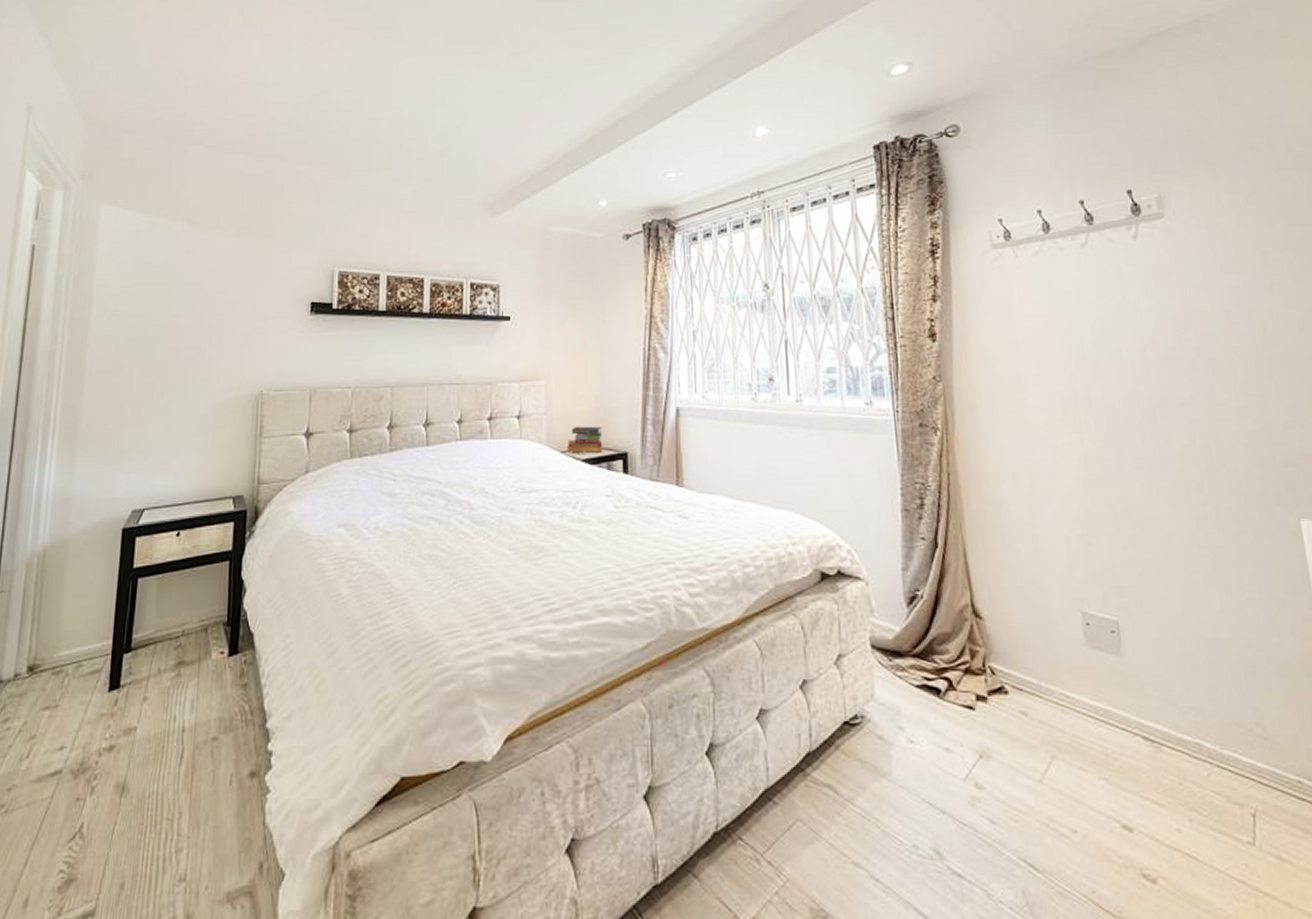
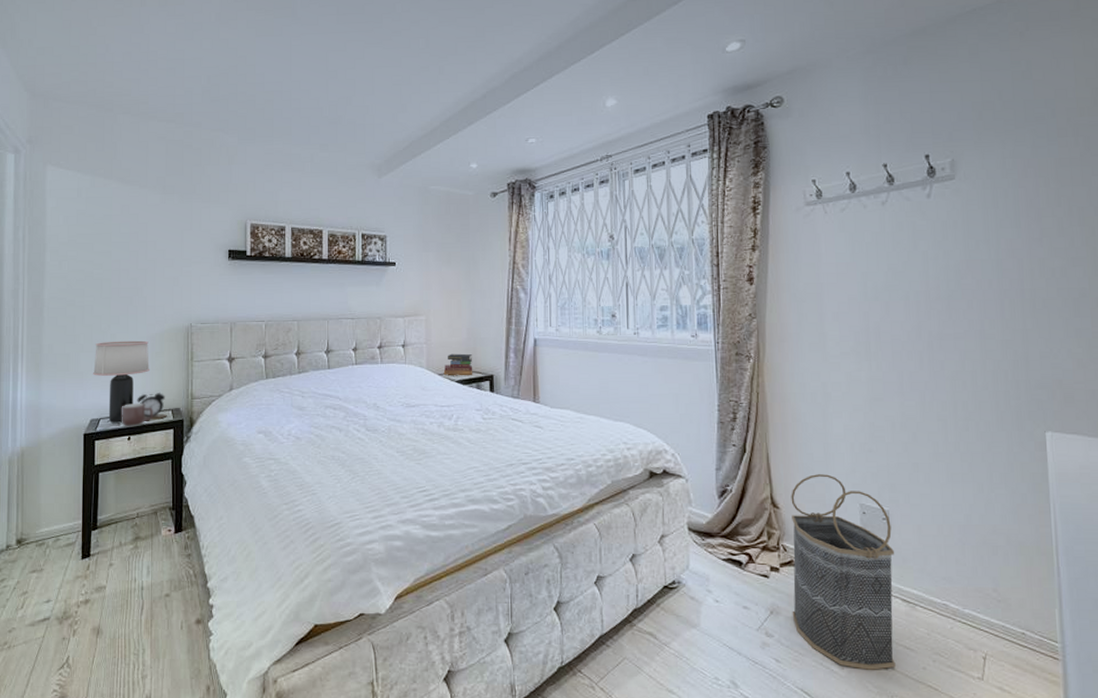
table lamp: none [138,412,209,516] -> present [92,340,149,424]
mug: none [170,490,211,520] -> present [121,404,154,427]
alarm clock: none [190,473,227,512] -> present [137,390,167,421]
basket: none [996,575,1143,833] -> present [791,474,896,670]

